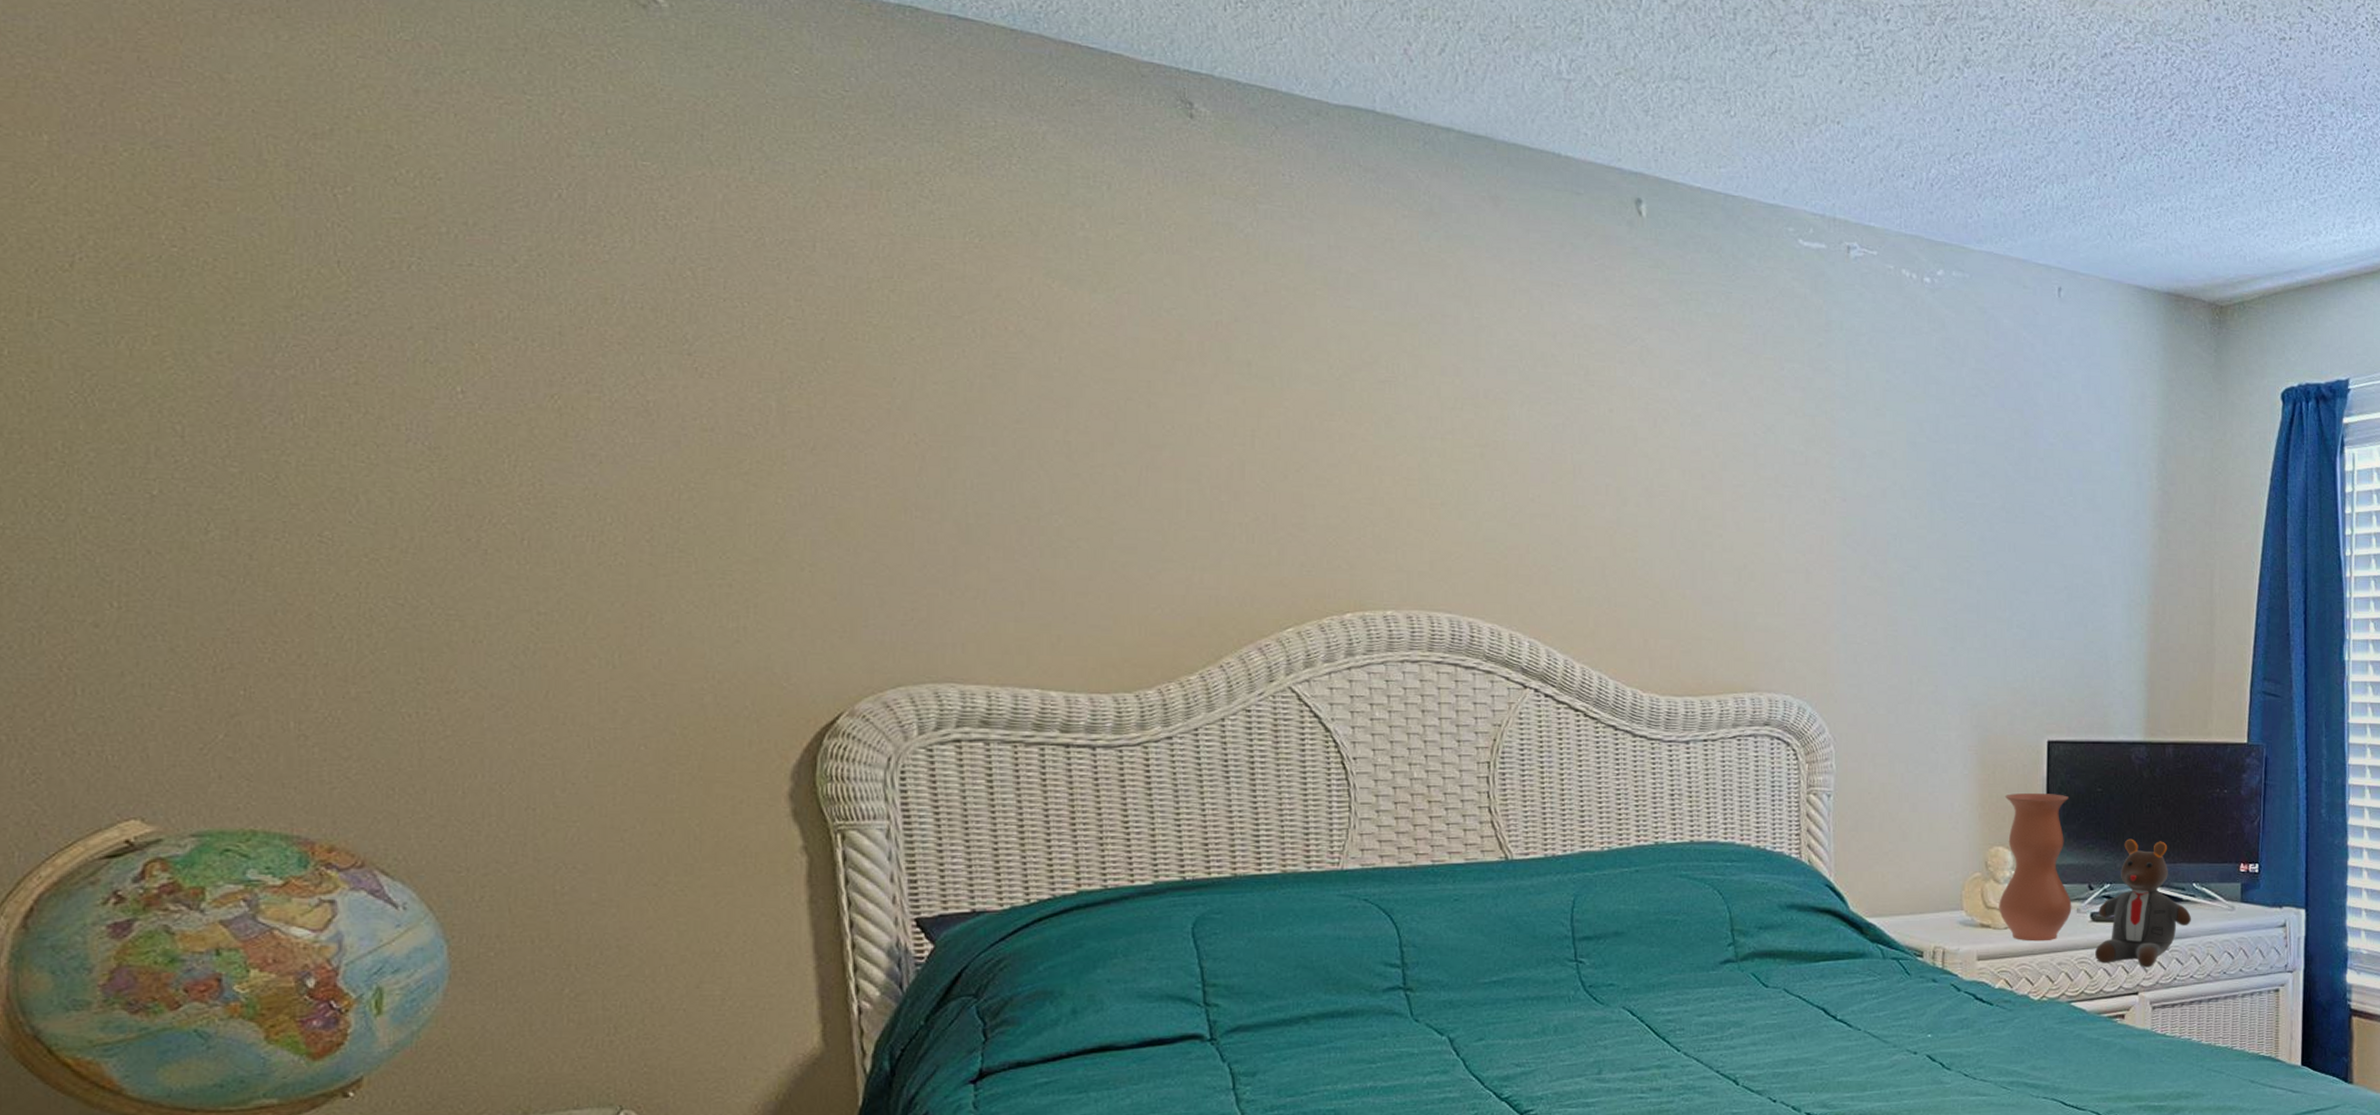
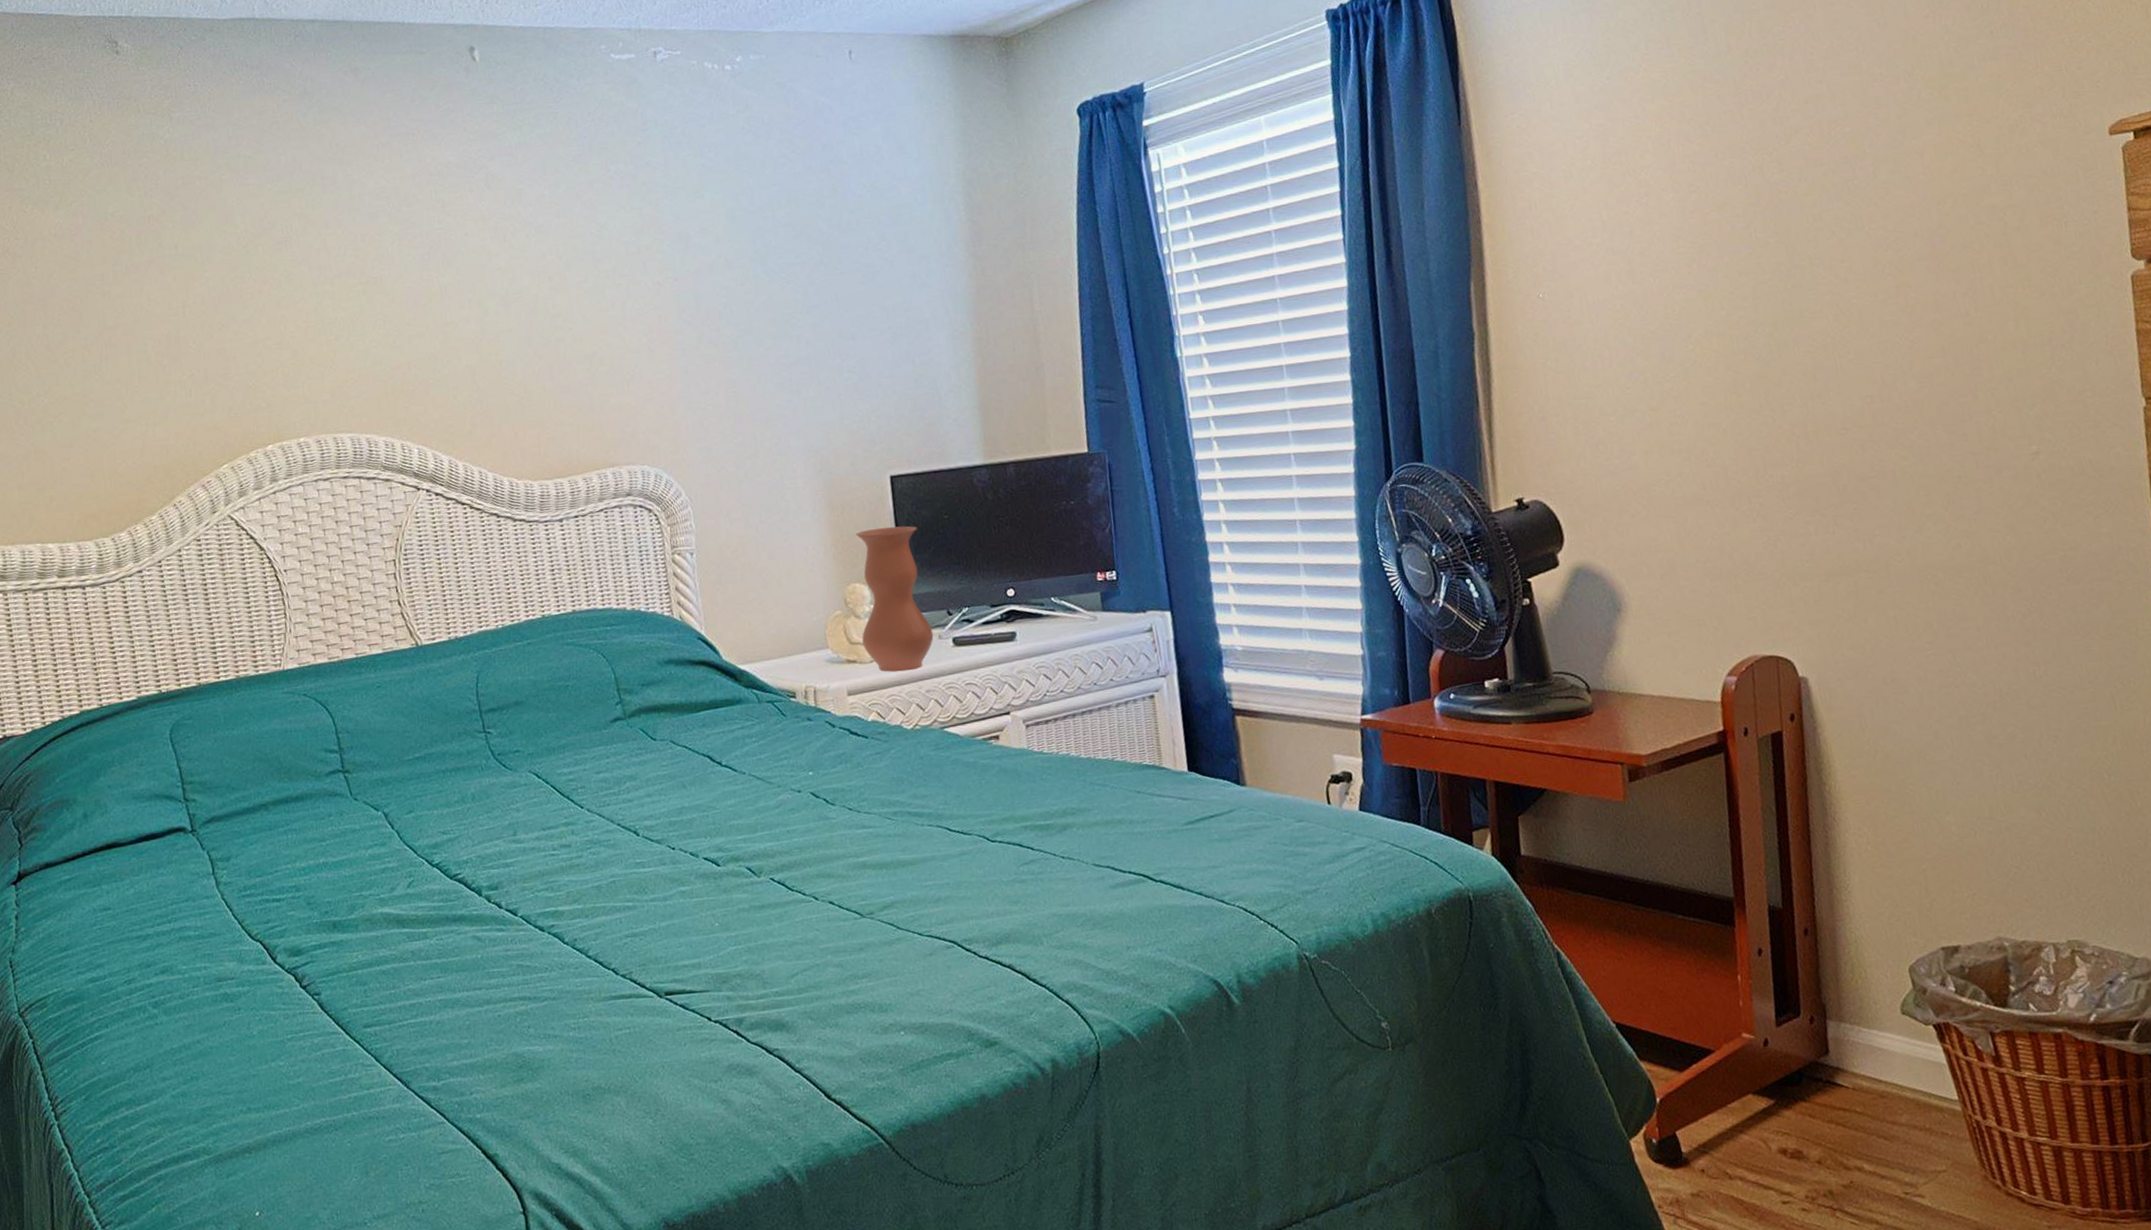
teddy bear: present [2095,838,2191,968] -> none [960,559,1054,687]

